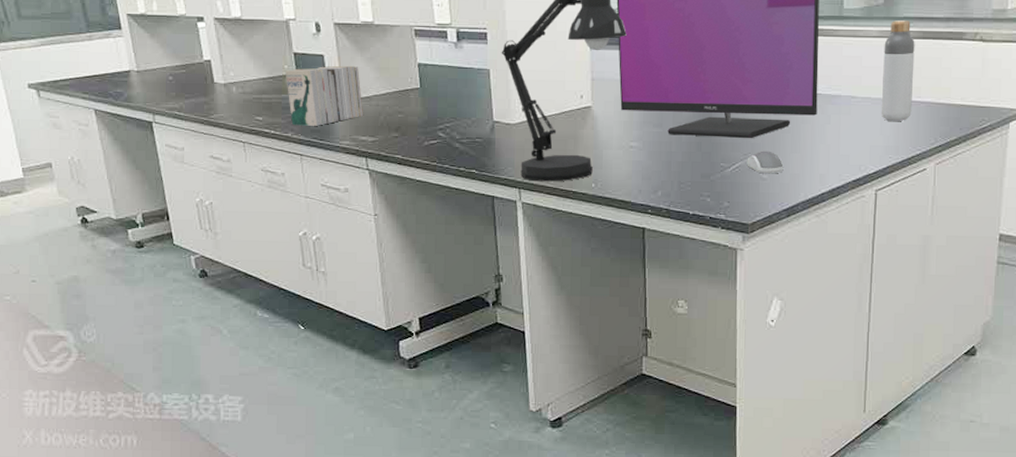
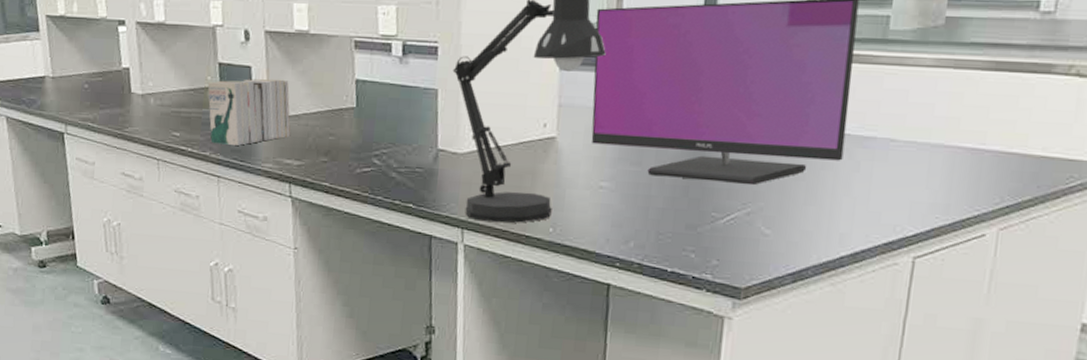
computer mouse: present [747,150,784,174] -> none [745,200,793,230]
bottle: present [881,20,915,122] -> none [928,46,984,174]

